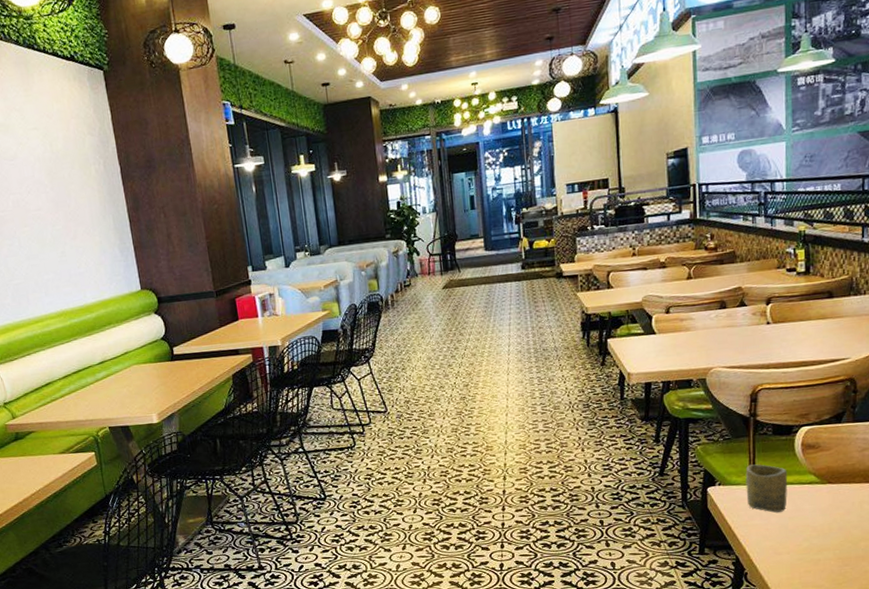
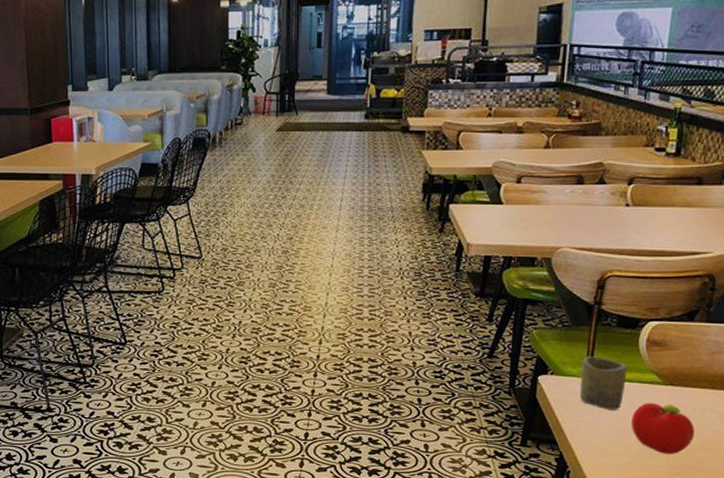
fruit: none [797,501,856,548] -> present [631,402,695,454]

